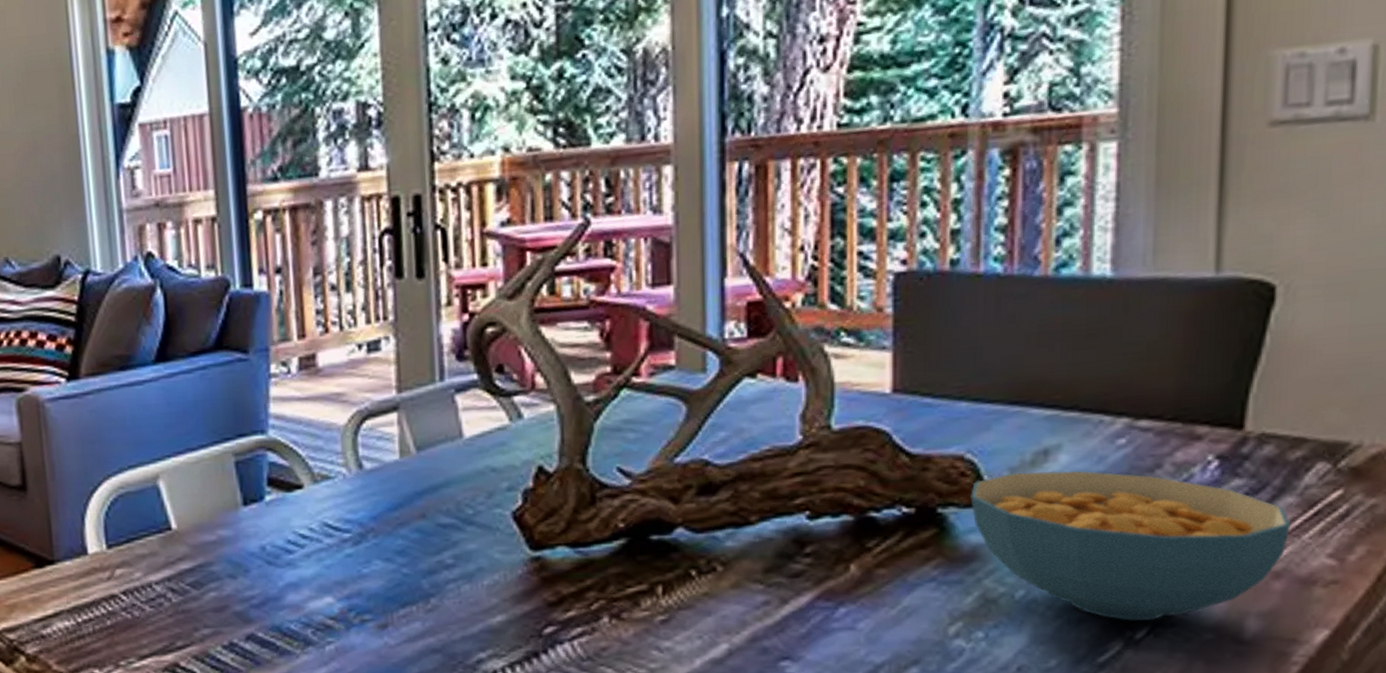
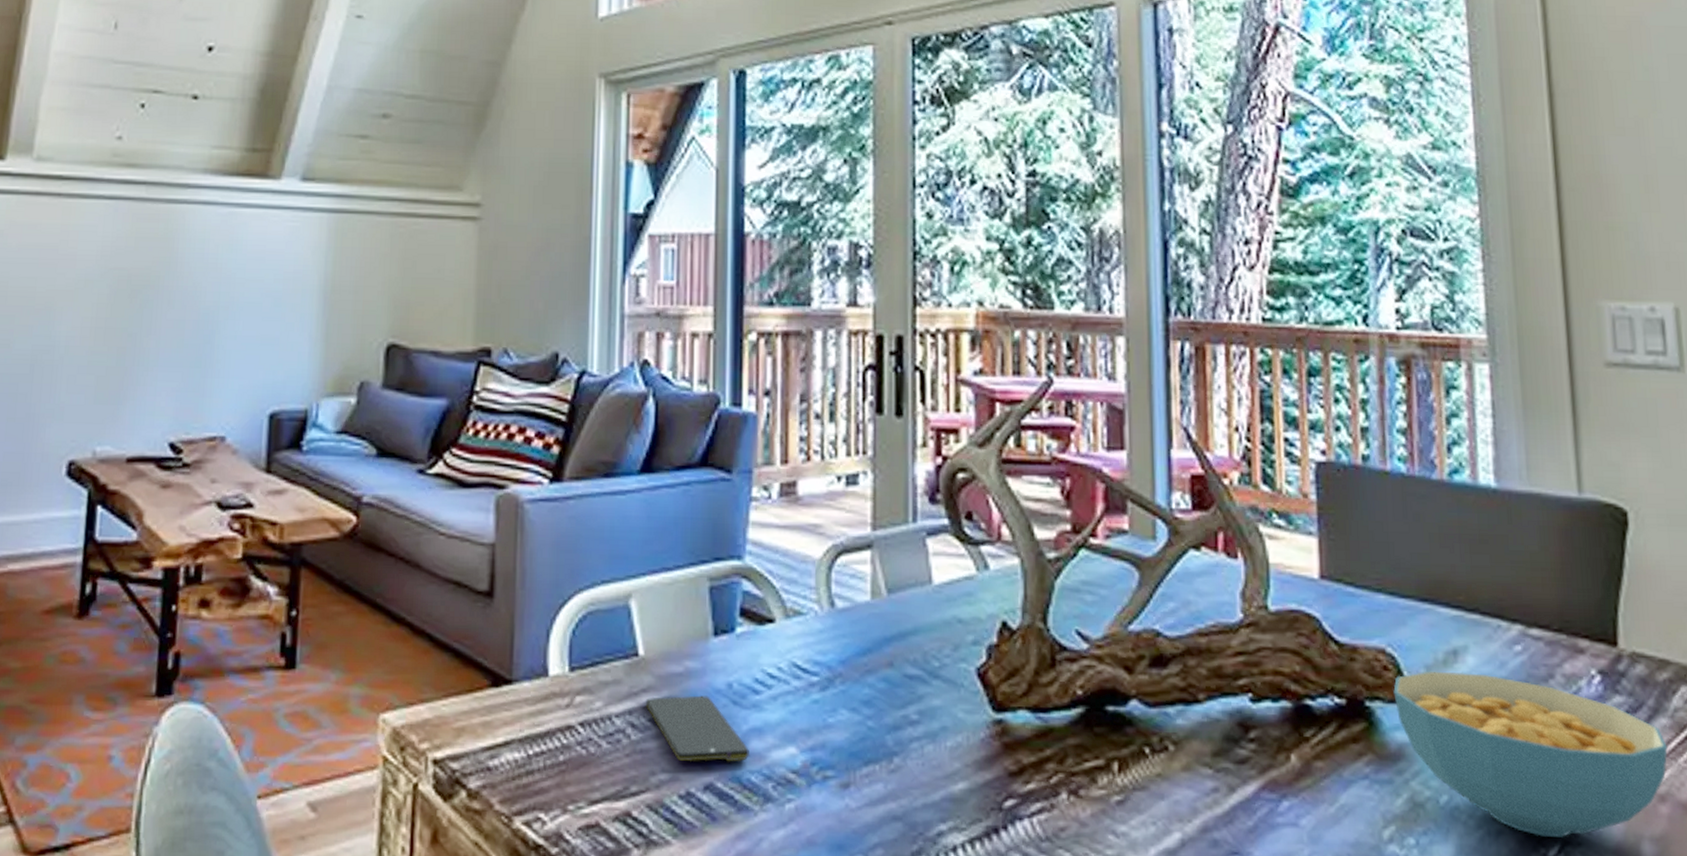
smartphone: none [182,559,288,617] -> present [645,695,750,762]

